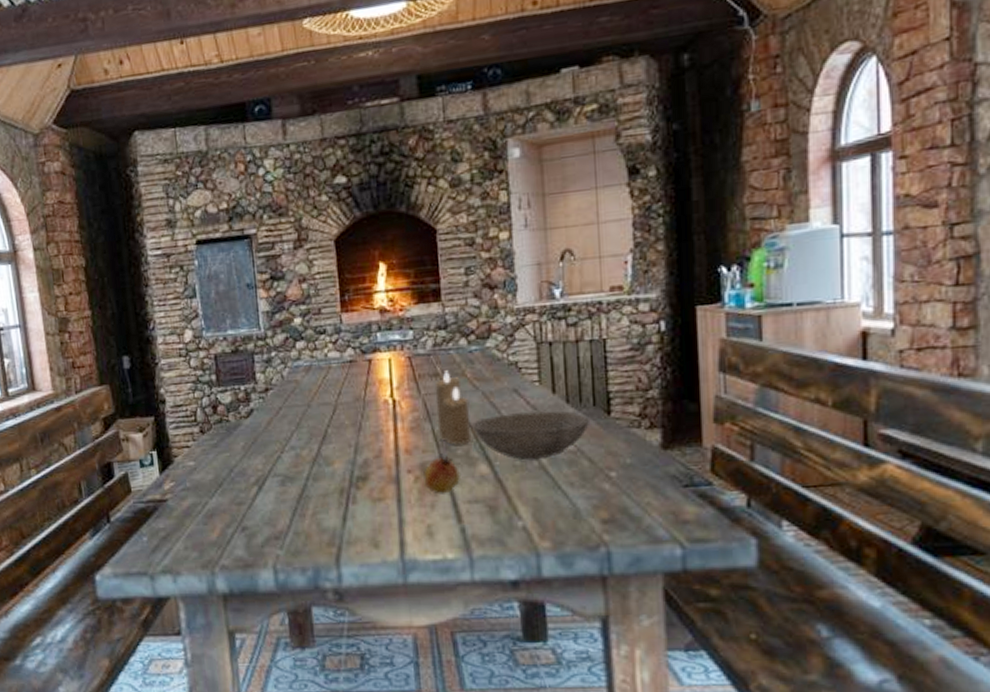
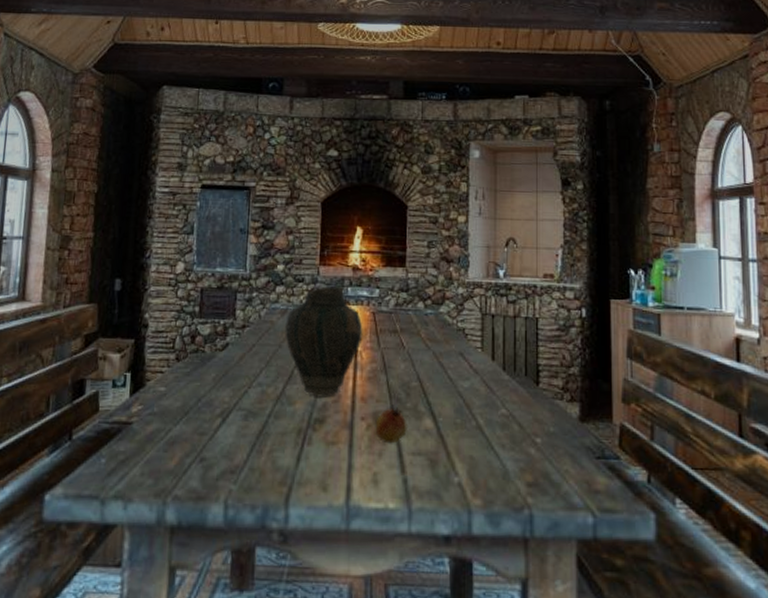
vase: none [311,332,400,455] -> present [285,285,363,398]
candle: present [435,370,472,445] -> none [391,328,421,399]
bowl: present [471,411,591,460] -> none [421,373,522,420]

